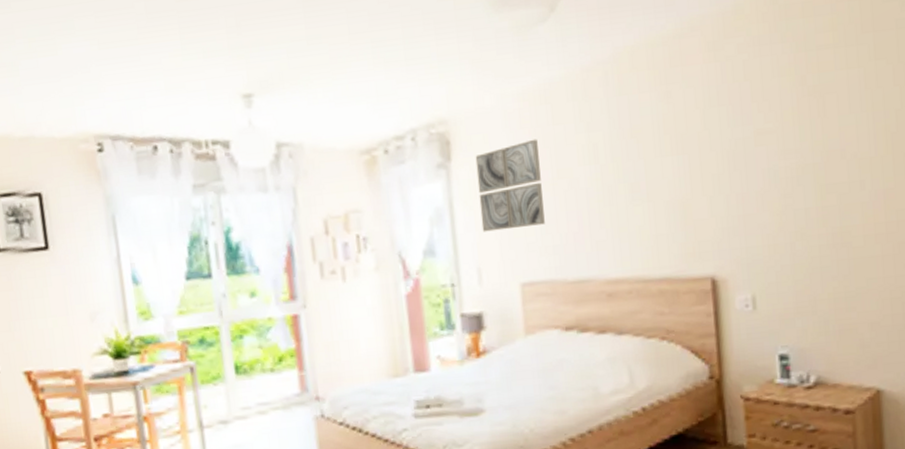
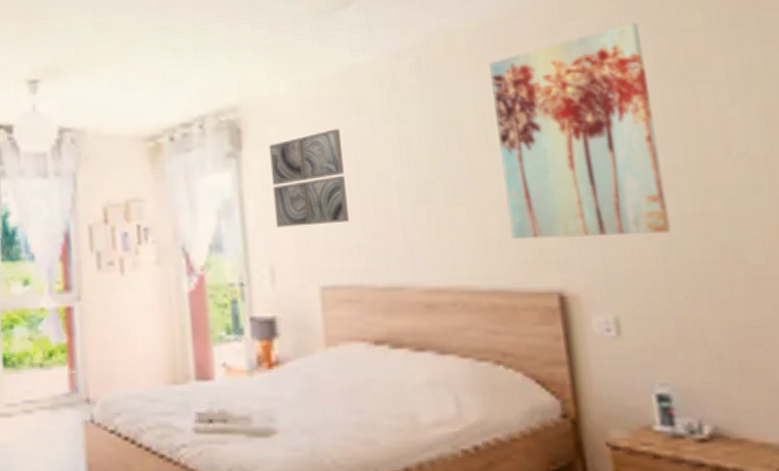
wall art: none [665,39,798,234] -> present [489,22,672,240]

